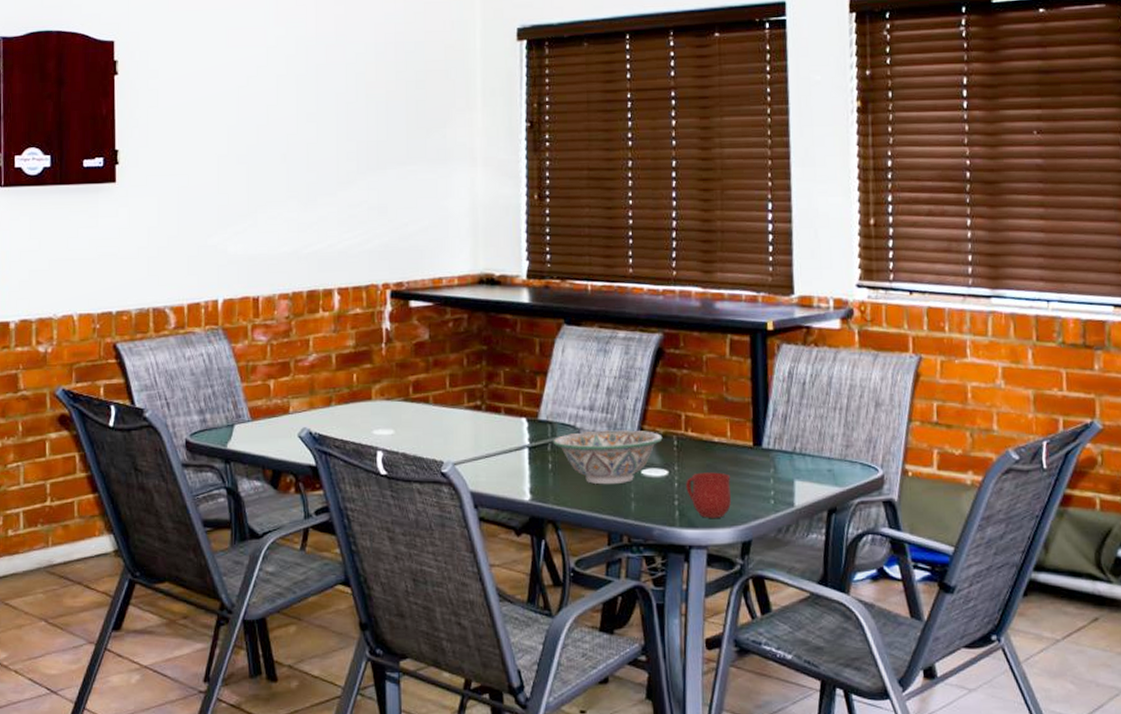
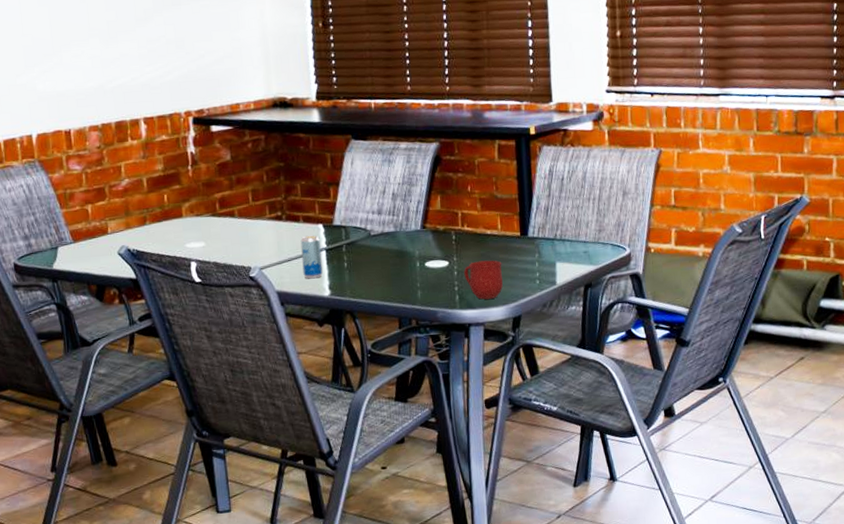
beverage can: none [500,429,524,480] -> present [300,235,323,279]
decorative bowl: present [553,430,663,485] -> none [347,229,443,278]

